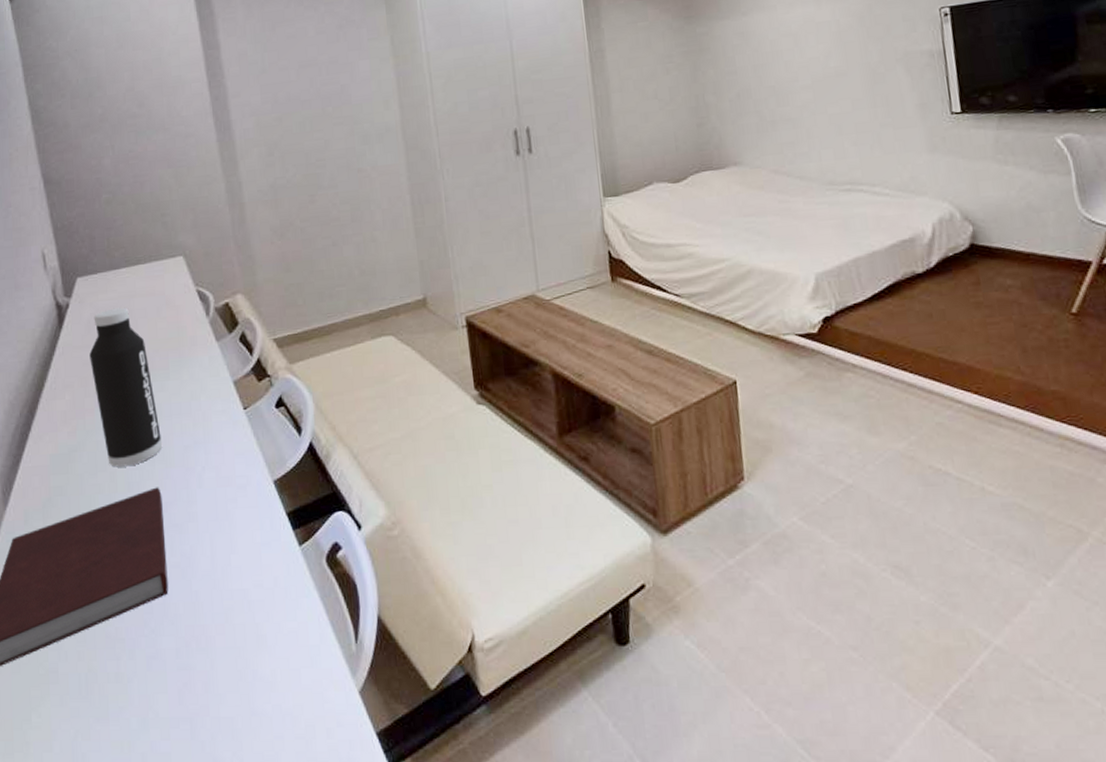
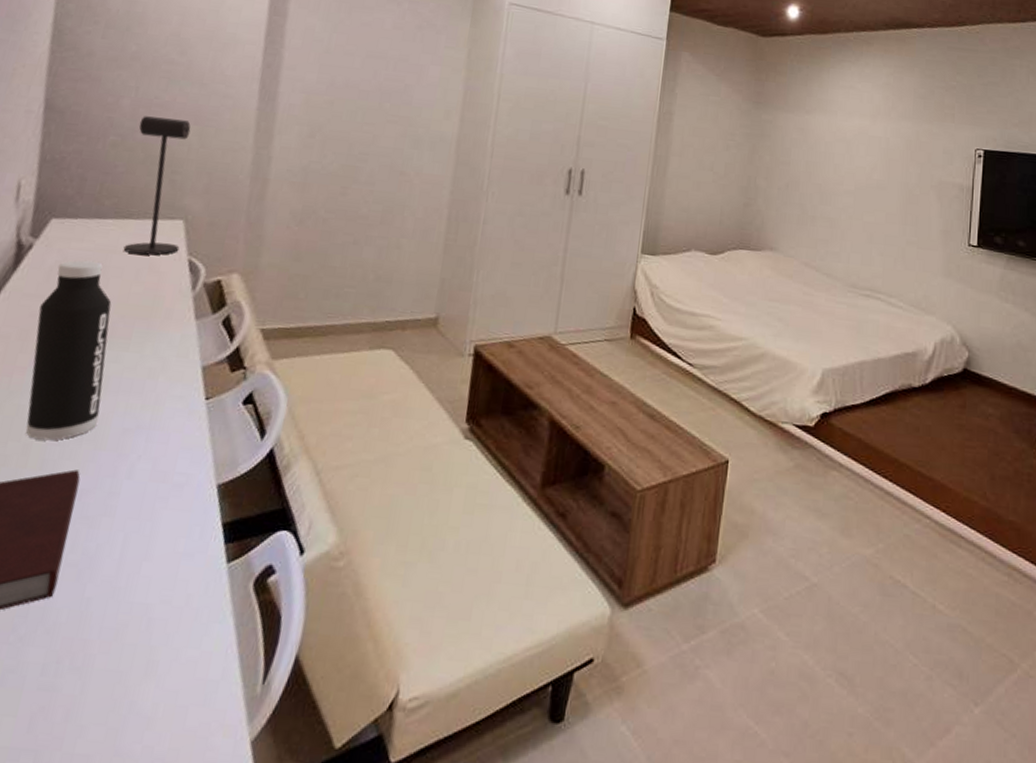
desk lamp: none [123,166,187,295] -> present [123,116,191,255]

